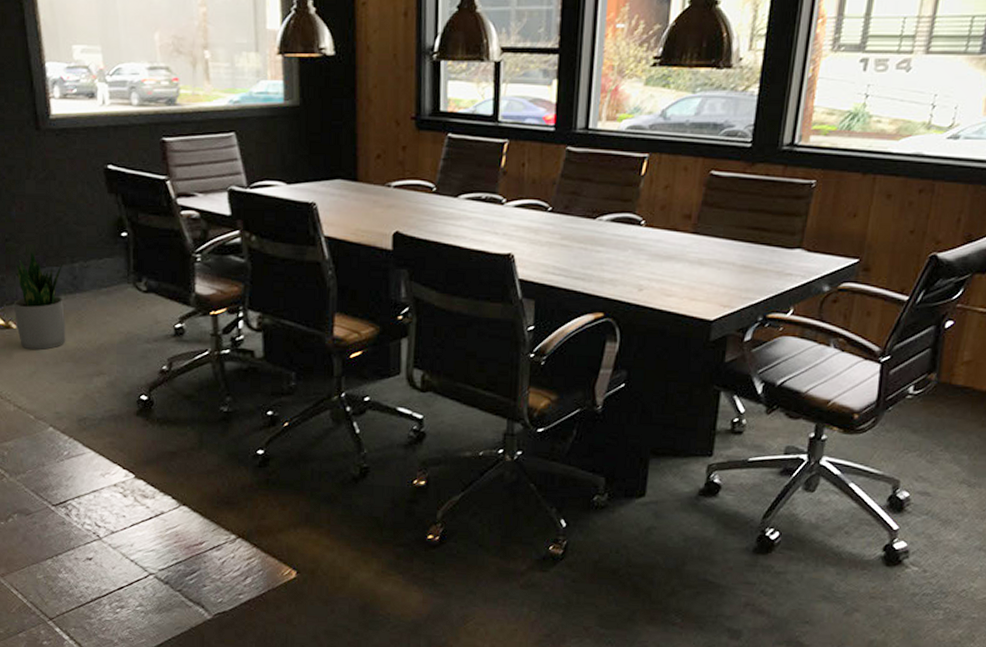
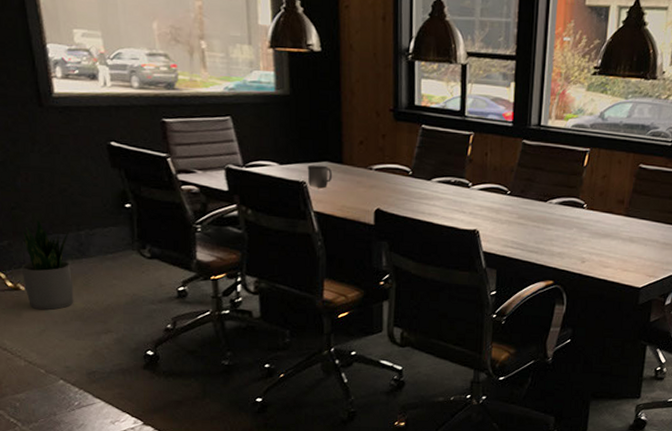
mug: none [317,183,346,210] -> present [307,165,333,189]

